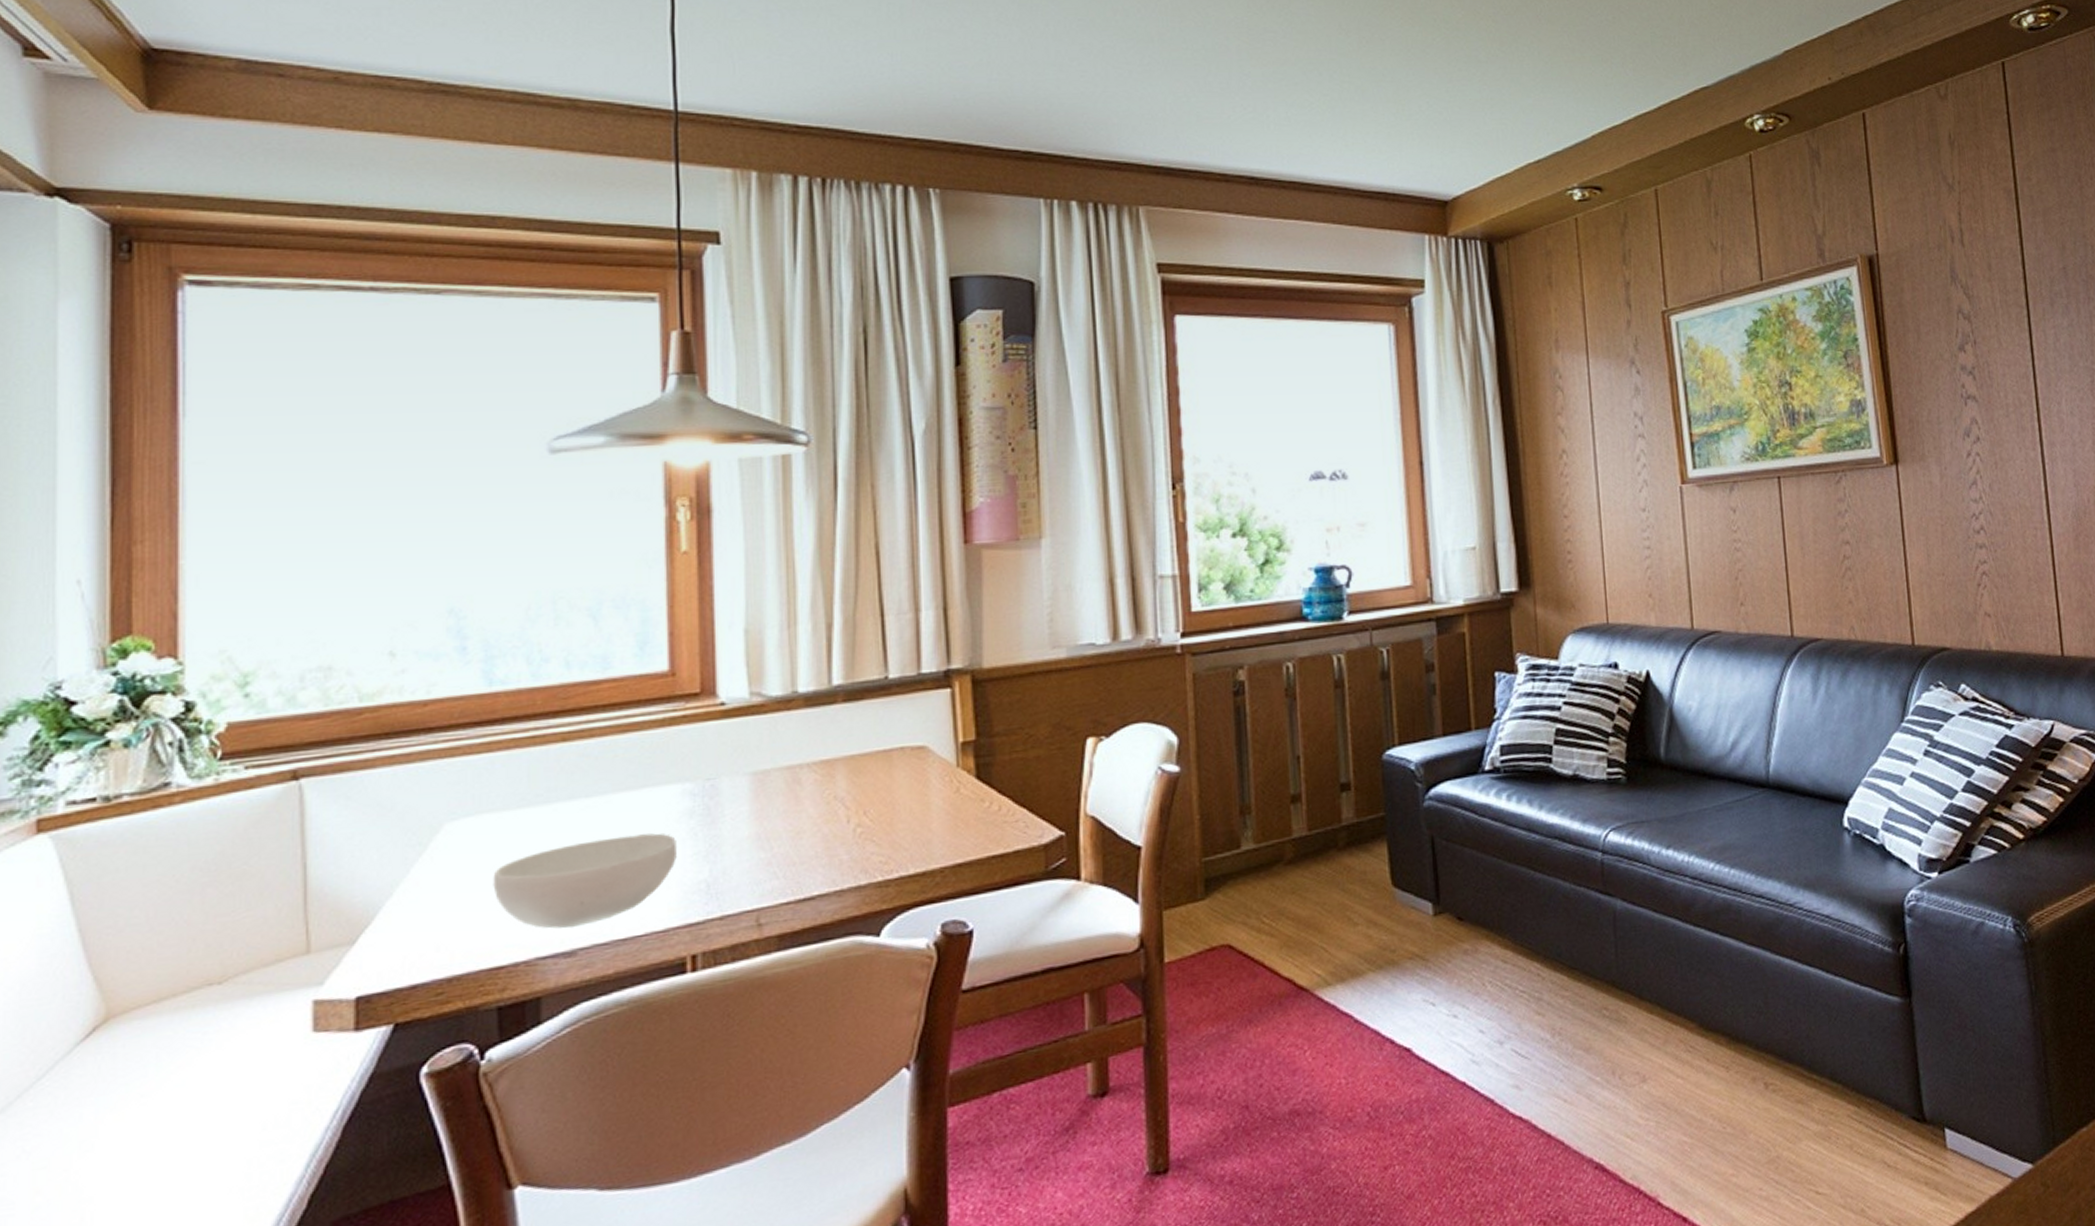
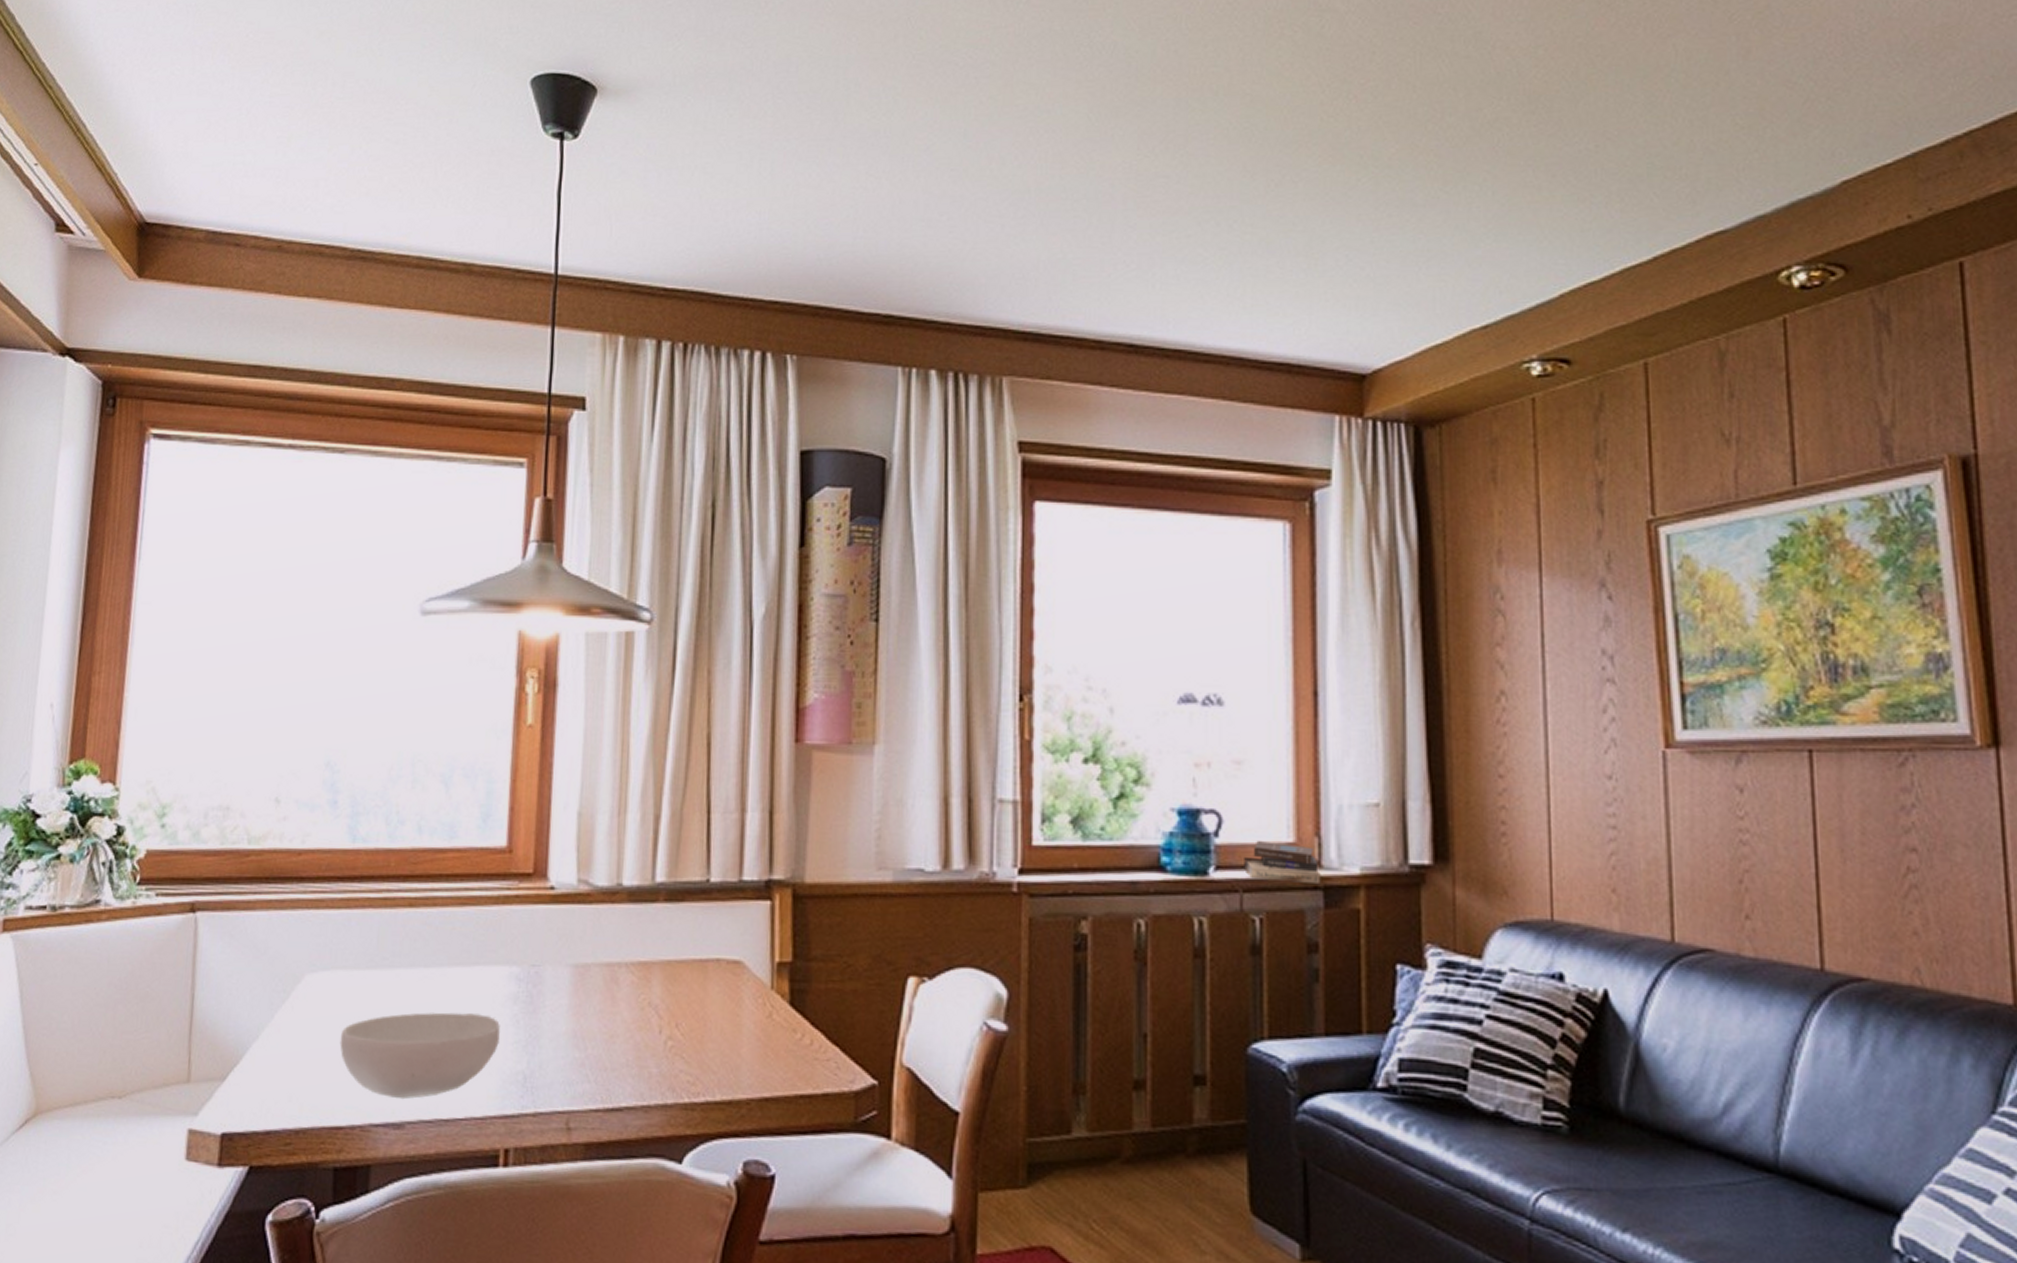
books: none [1370,586,1433,619] -> present [1242,841,1321,885]

